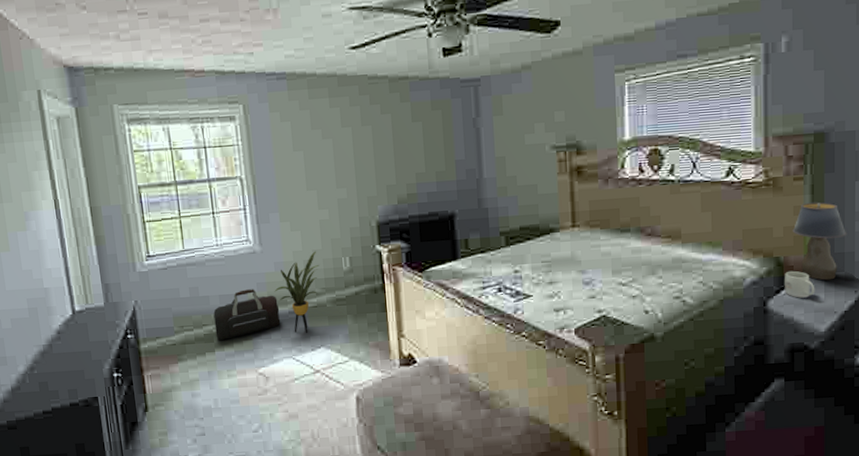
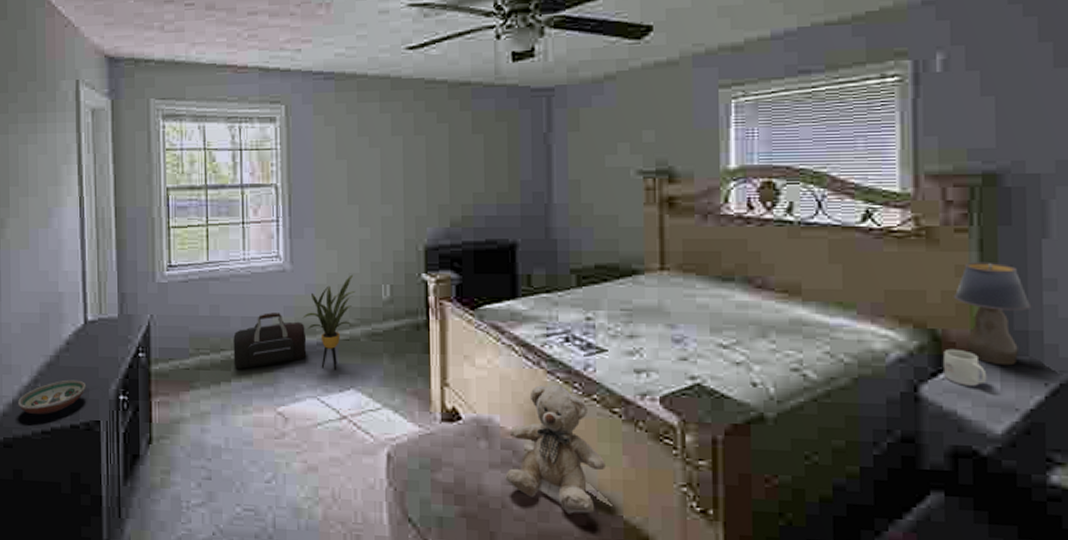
decorative bowl: none [17,364,81,398] -> present [18,379,87,414]
teddy bear: none [455,327,534,428] -> present [505,384,605,514]

